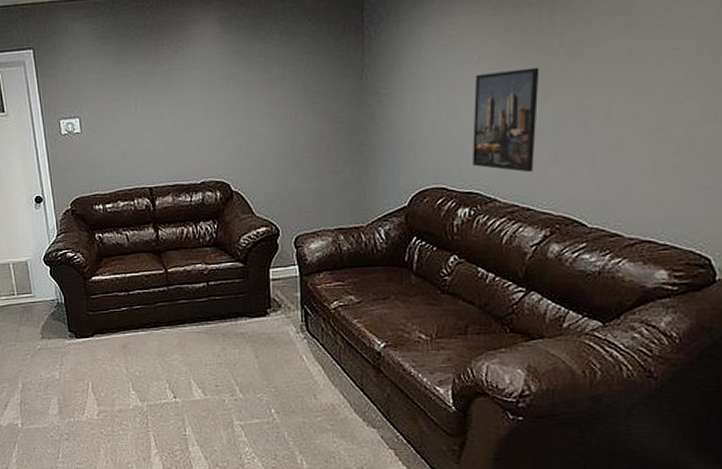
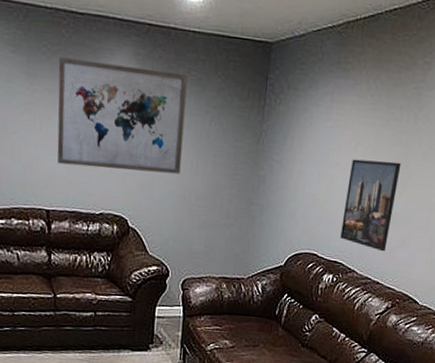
wall art: none [146,26,279,141] -> present [57,57,188,174]

